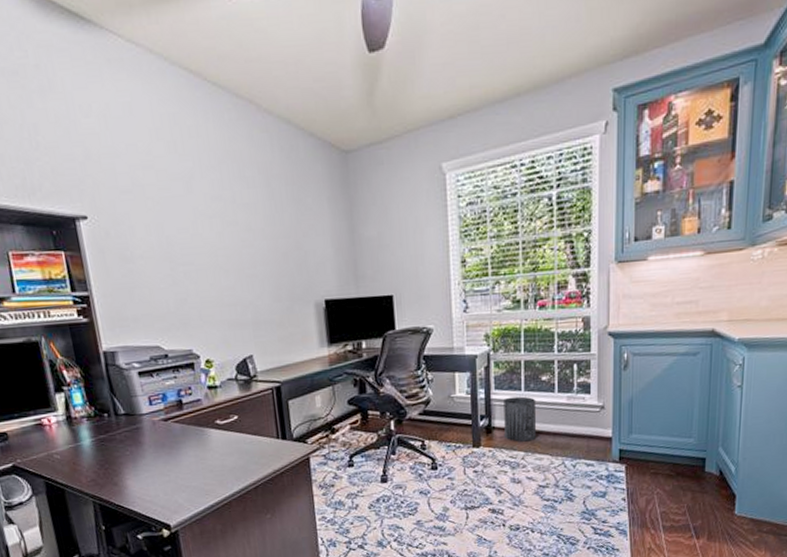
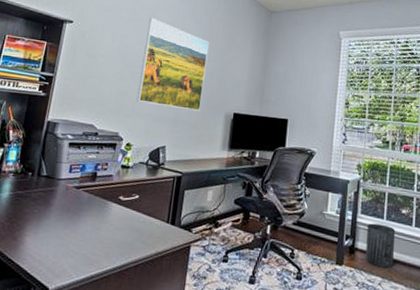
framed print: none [185,190,283,308] -> present [137,17,210,111]

